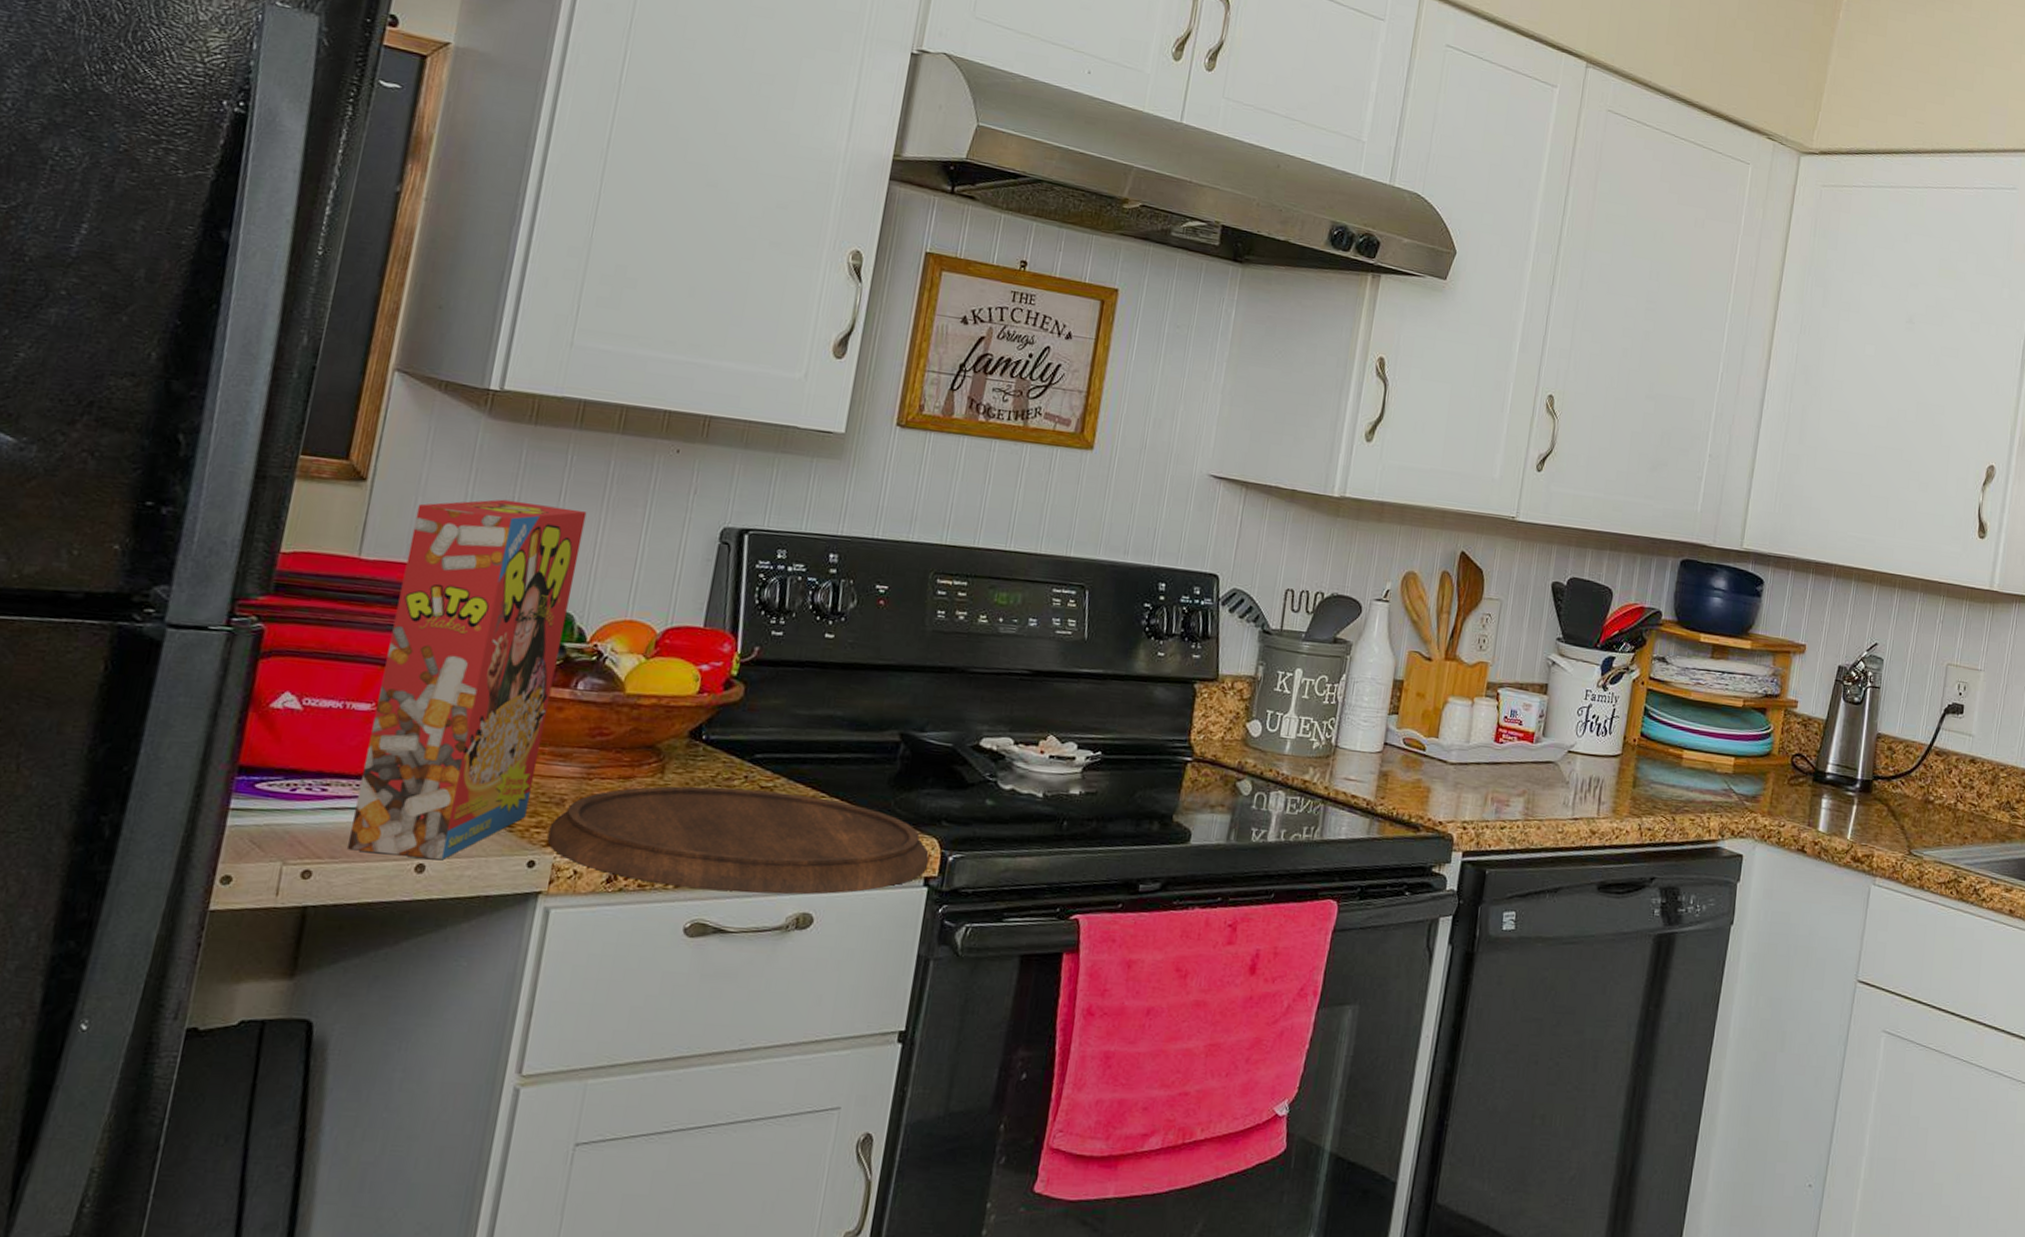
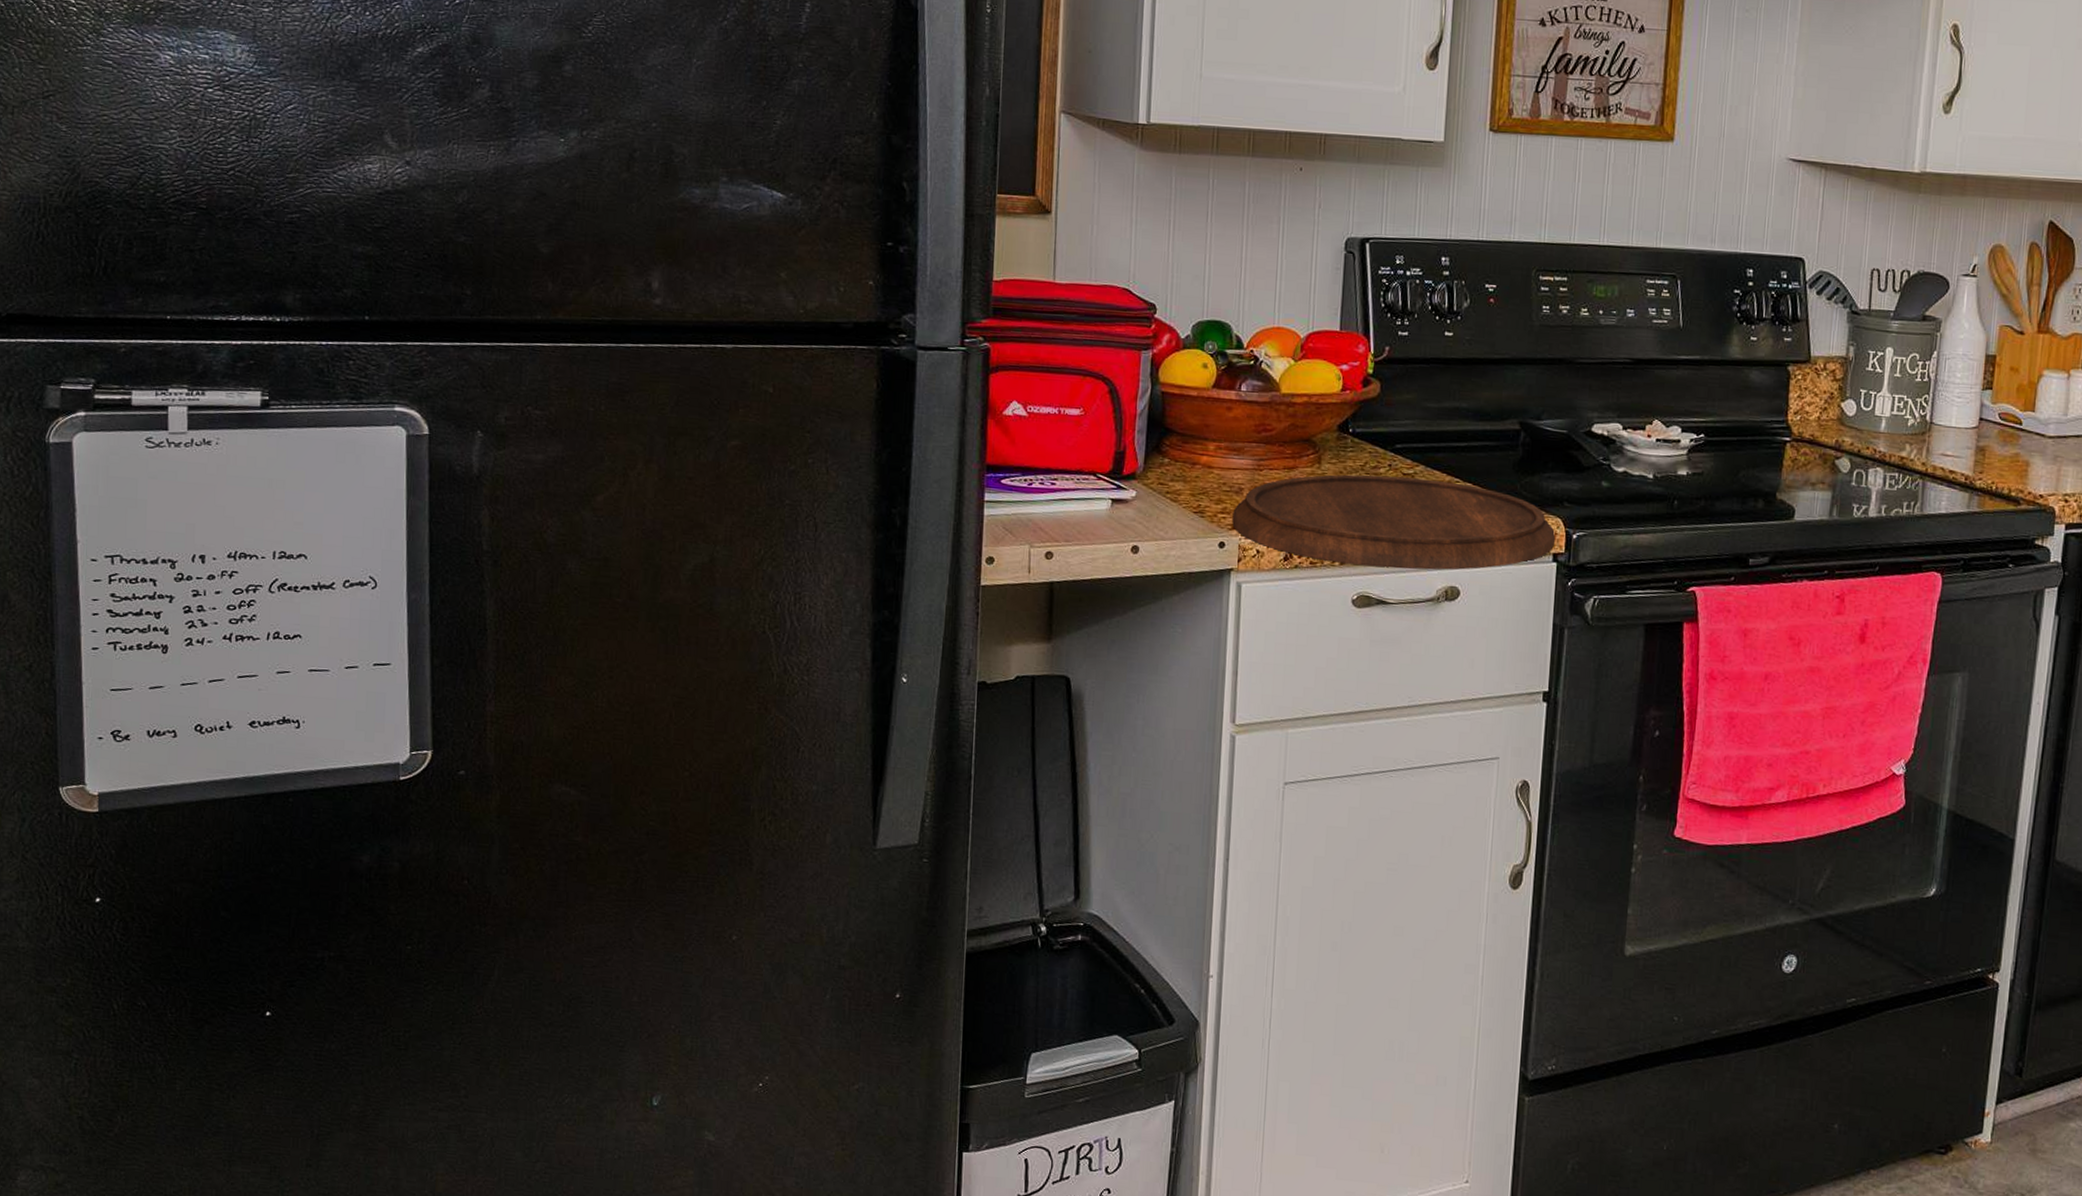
cereal box: present [348,499,587,861] -> none [1078,223,1231,543]

